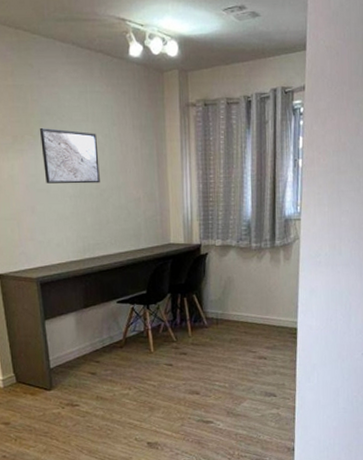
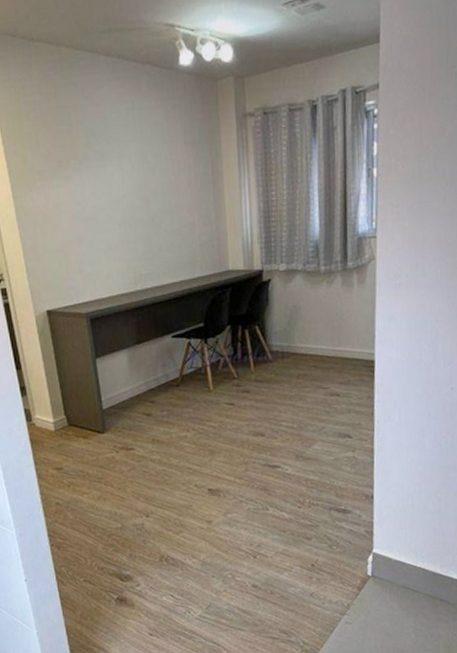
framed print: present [40,127,100,184] -> none [86,150,151,211]

